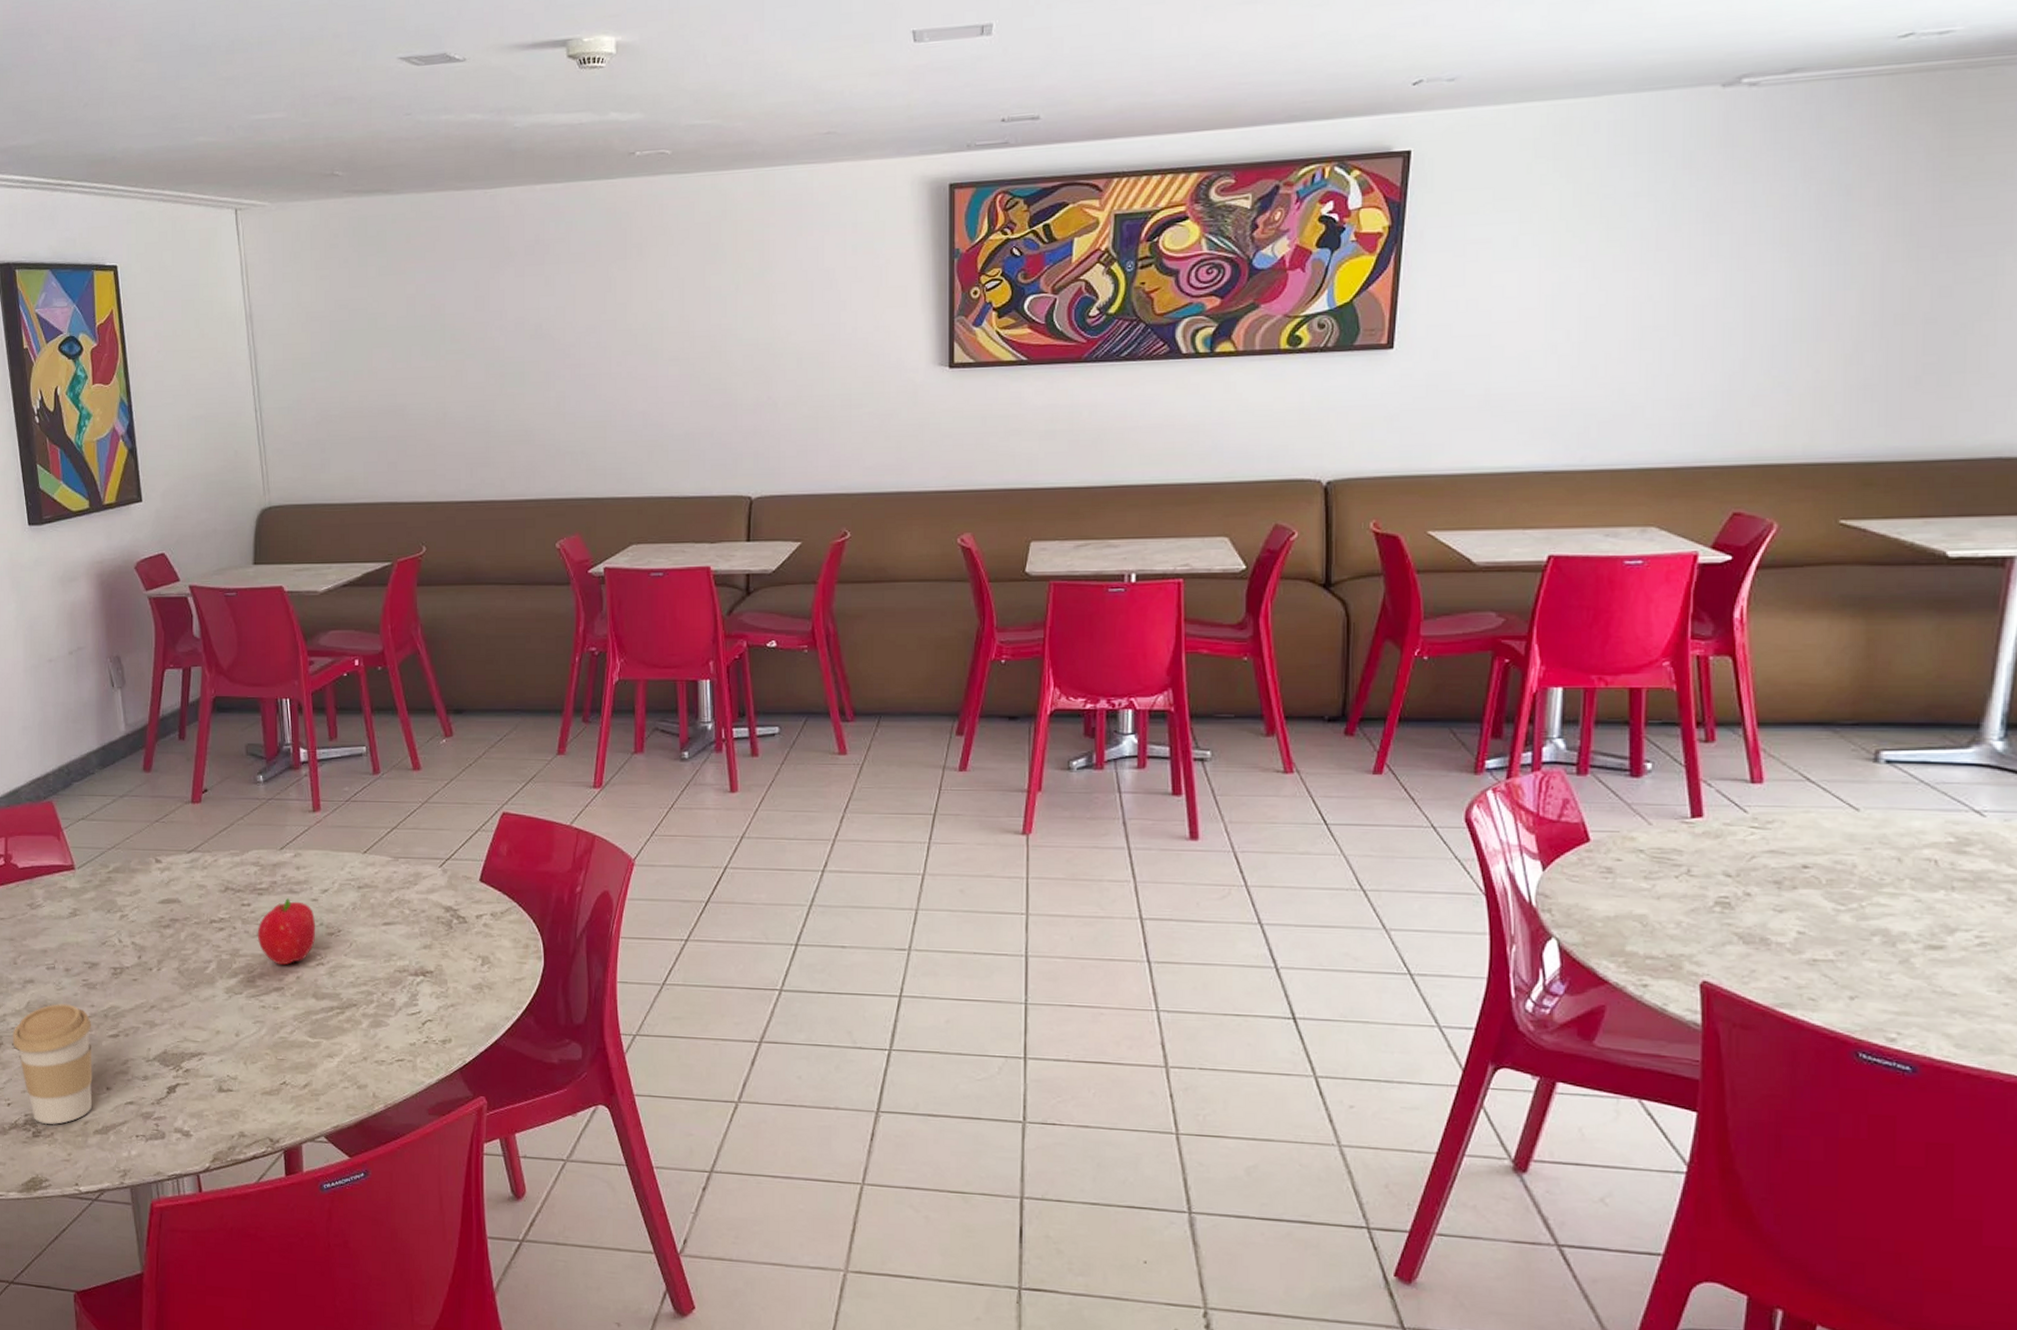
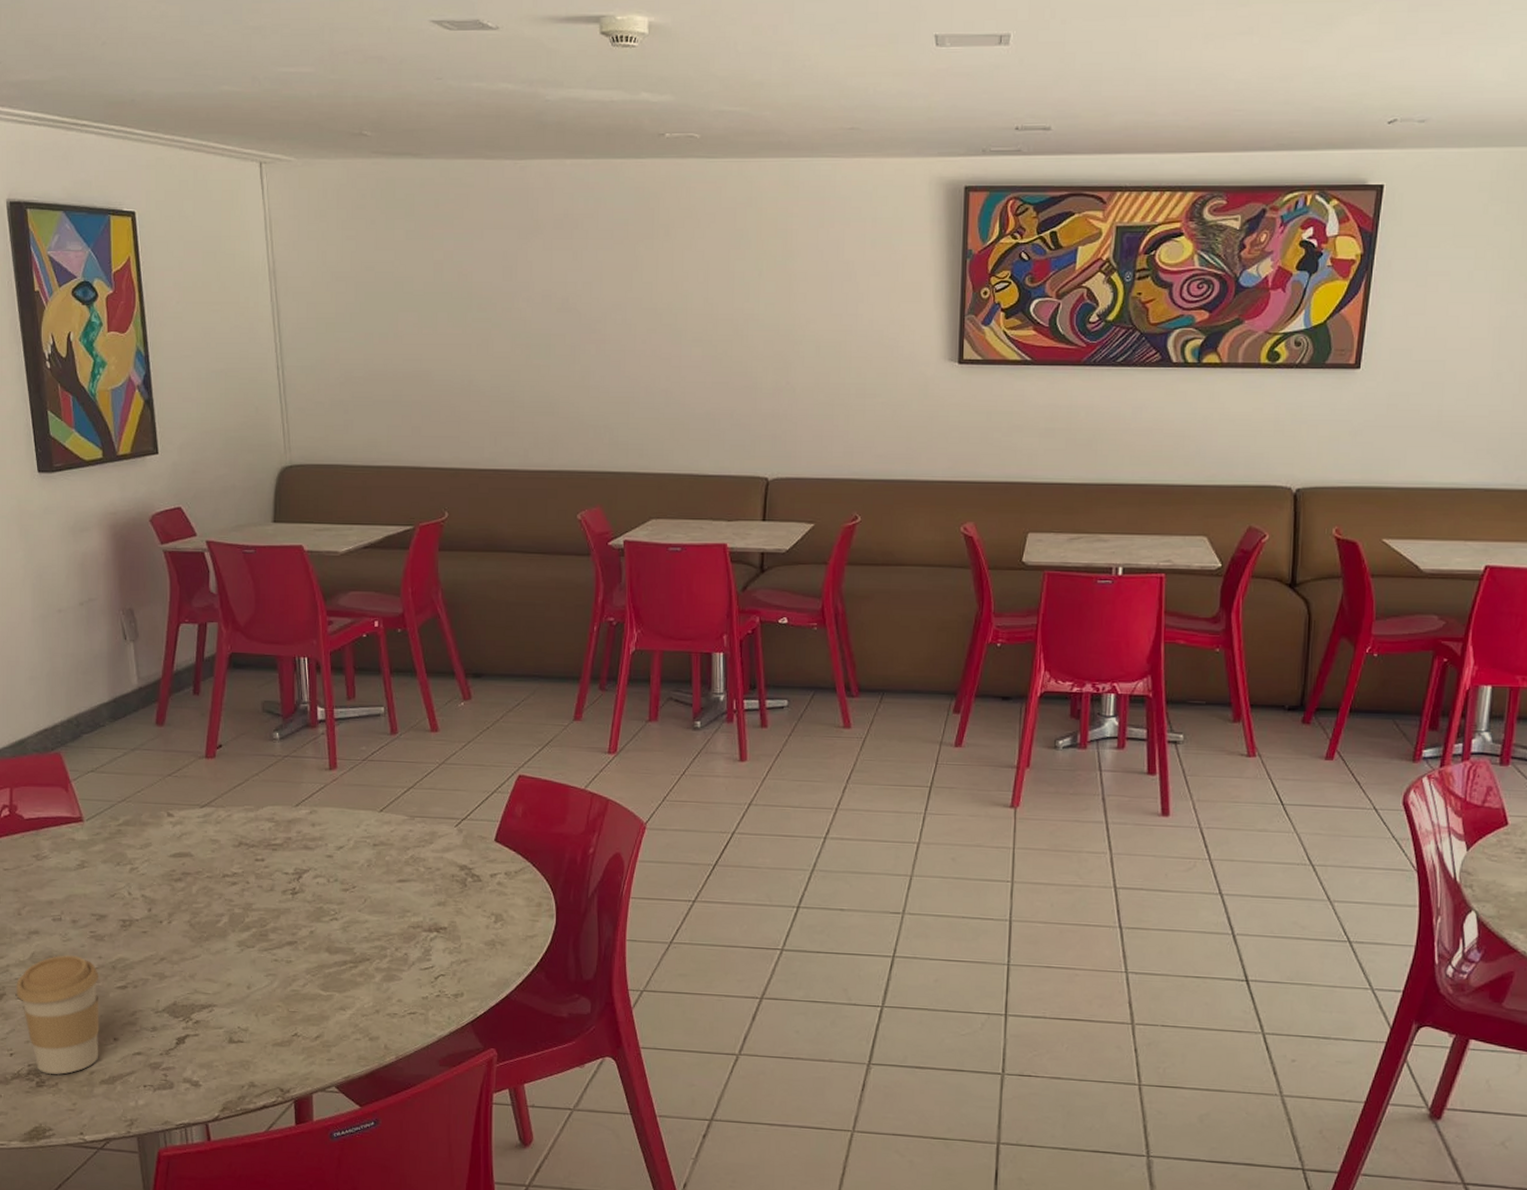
fruit: present [257,897,316,966] -> none [270,853,331,920]

